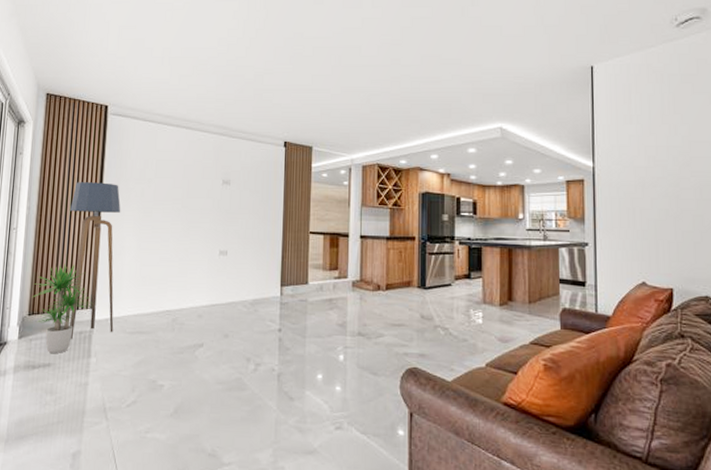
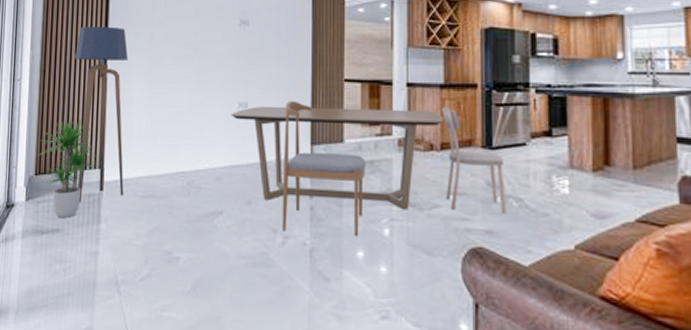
dining table: none [212,253,388,339] -> present [231,106,443,210]
dining chair: none [254,249,326,363] -> present [282,100,366,237]
dining chair: none [387,255,435,340] -> present [441,107,506,214]

